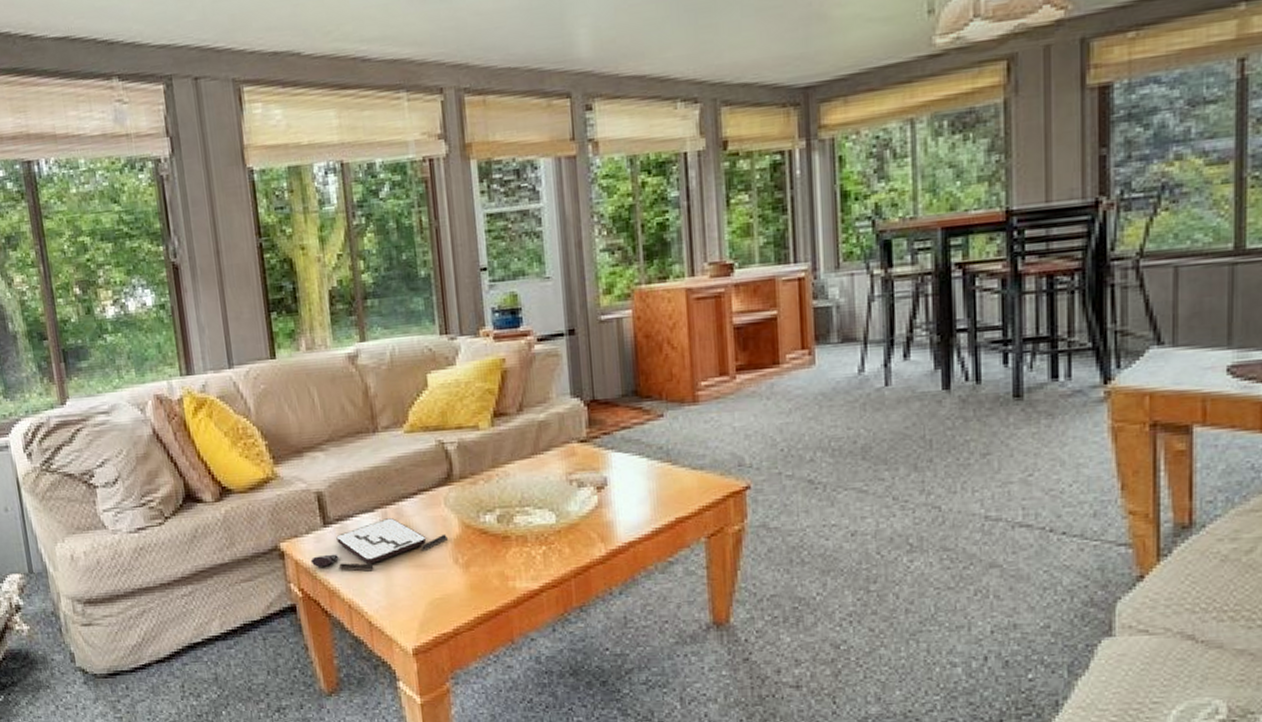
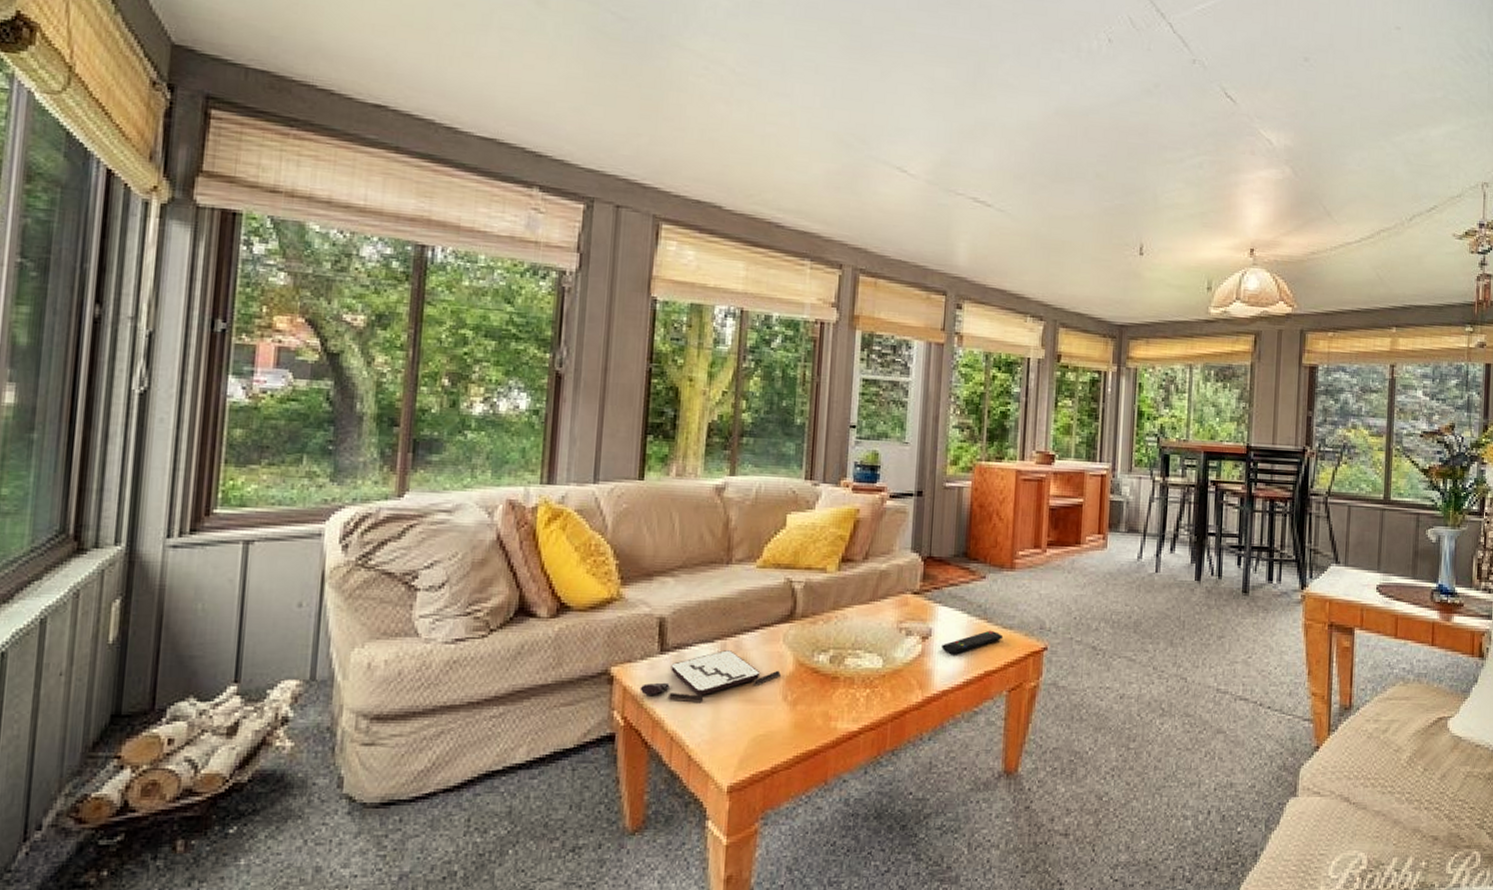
remote control: none [621,472,693,504] -> present [942,630,1003,655]

